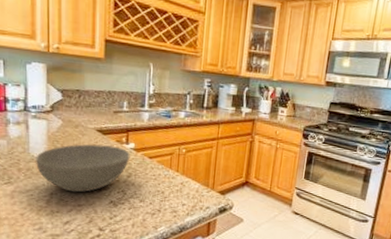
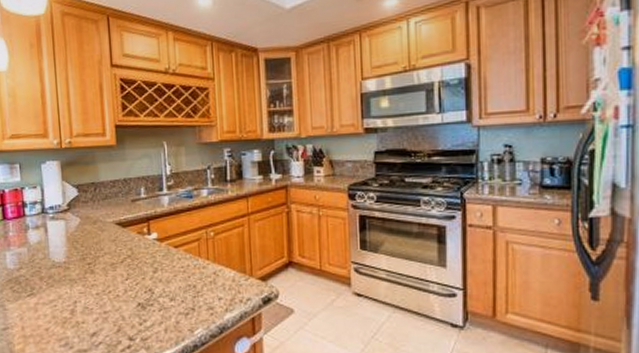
bowl: present [36,144,130,193] -> none [57,239,154,298]

